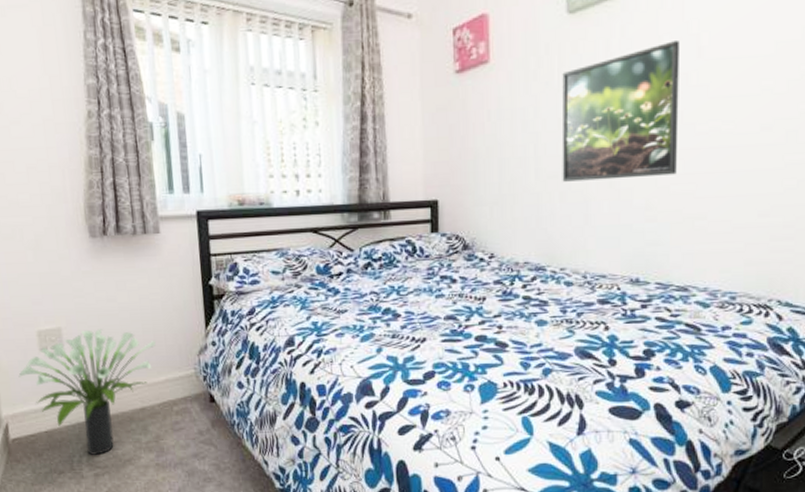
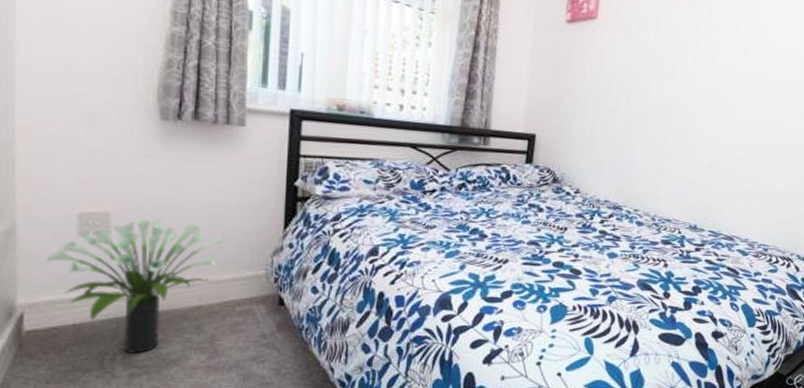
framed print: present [562,41,679,182] -> none [645,31,752,142]

